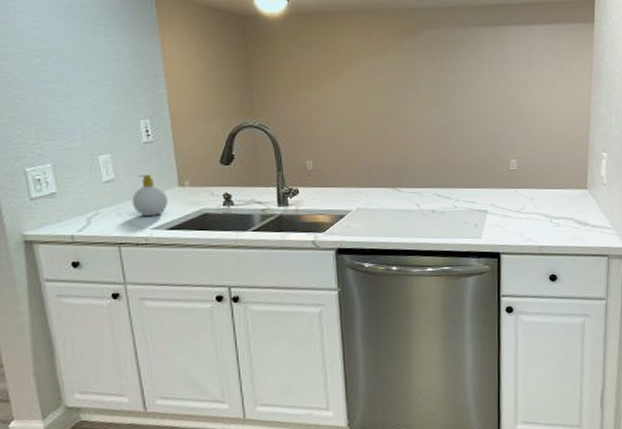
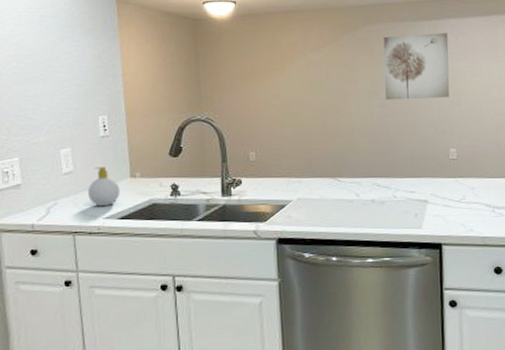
wall art: none [446,40,512,109] -> present [383,33,450,100]

